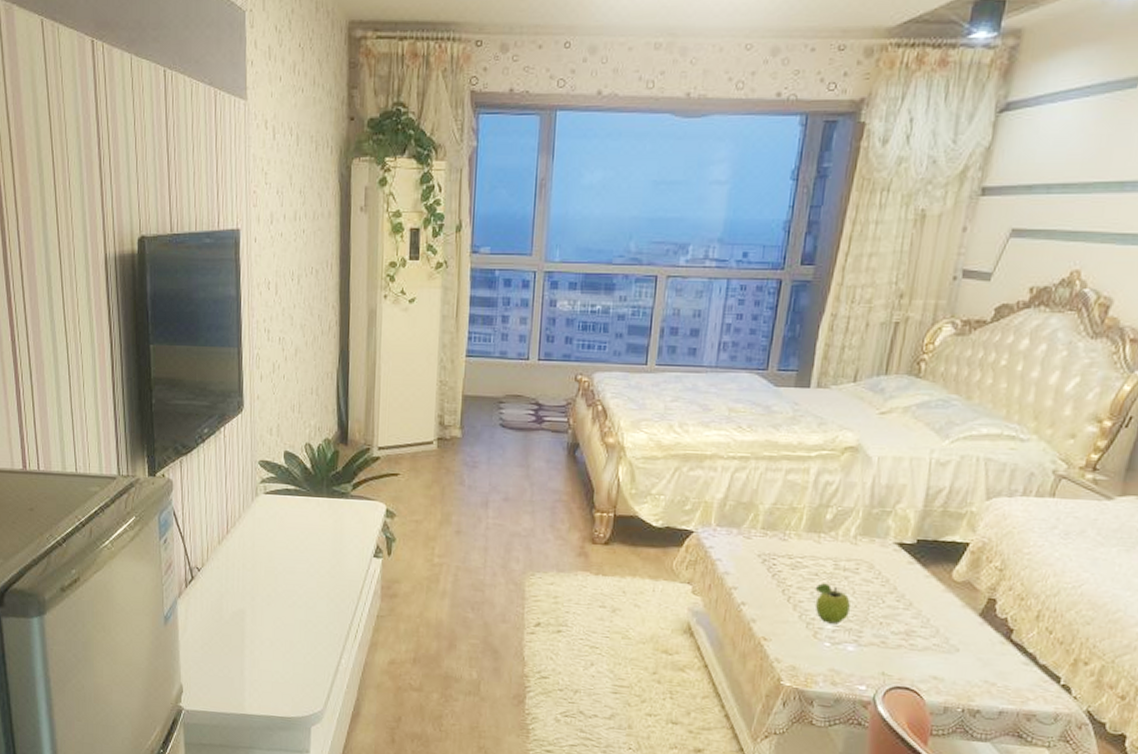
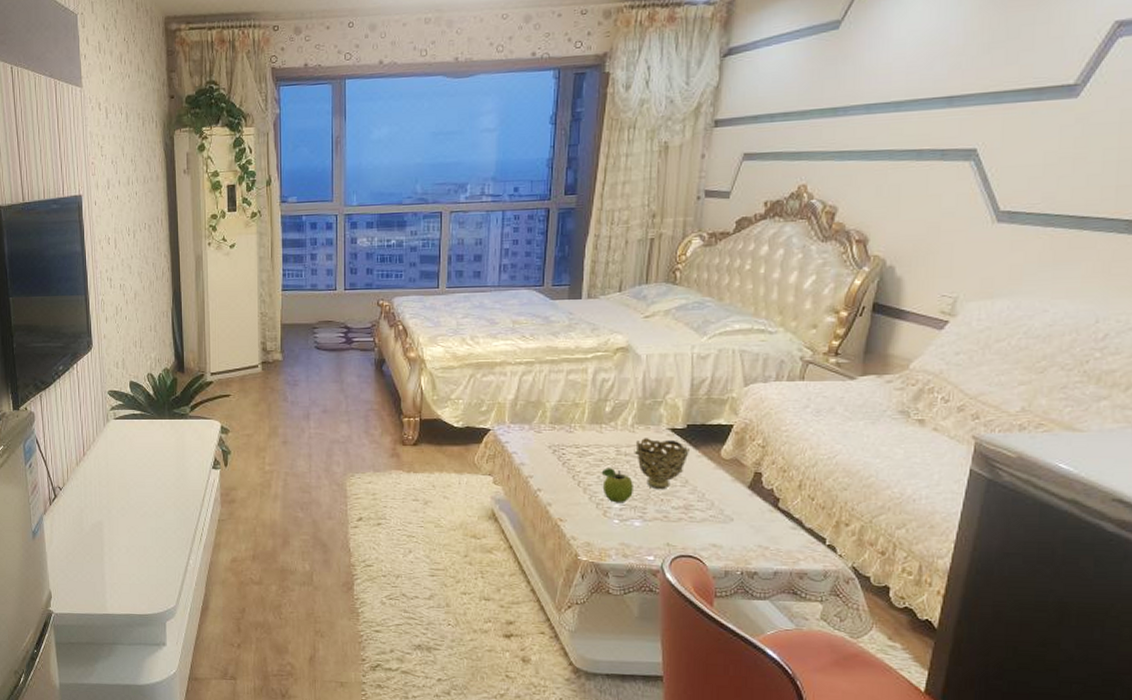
decorative bowl: none [854,552,919,611] -> present [634,438,691,489]

